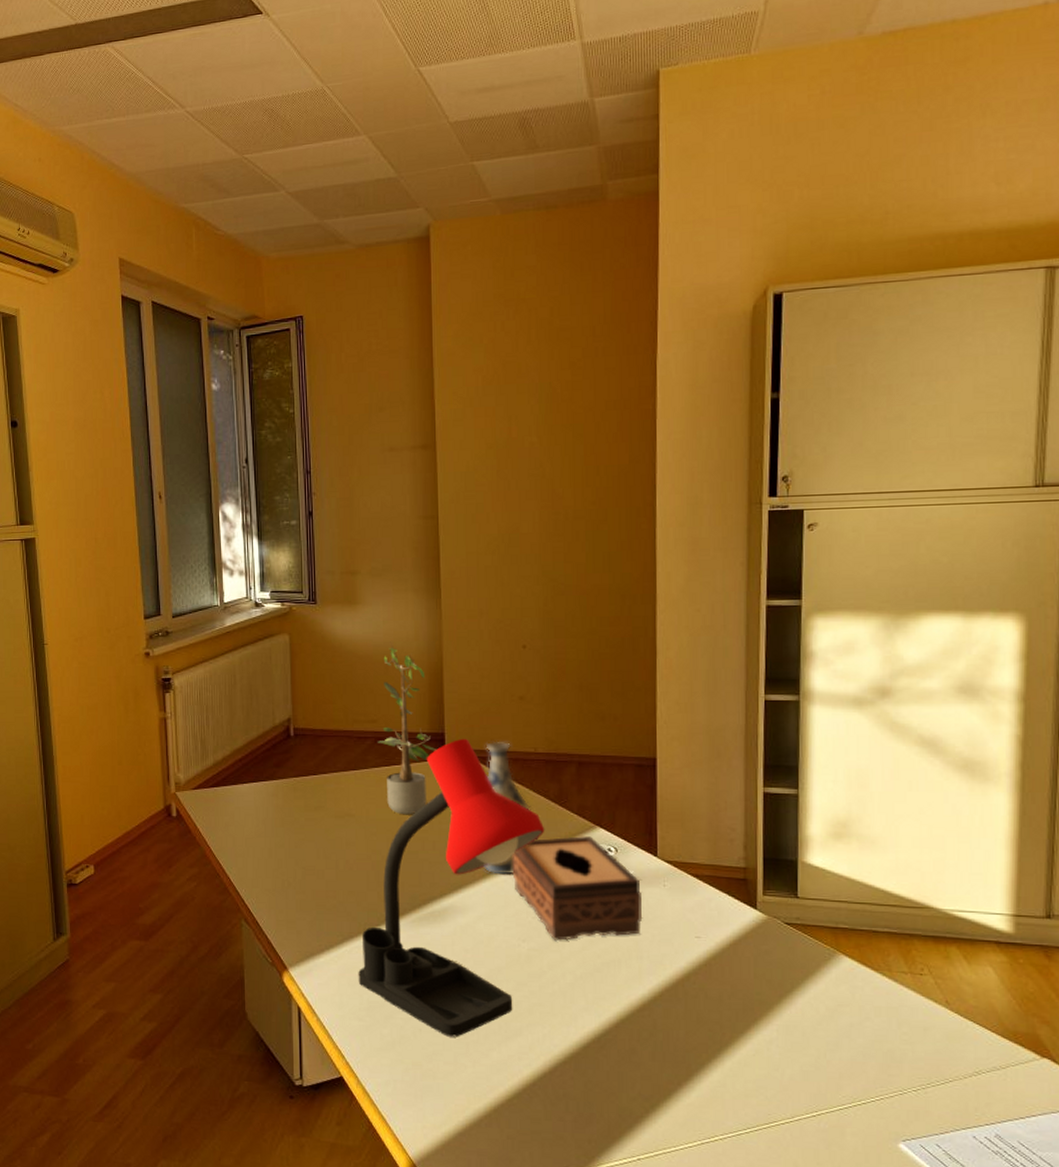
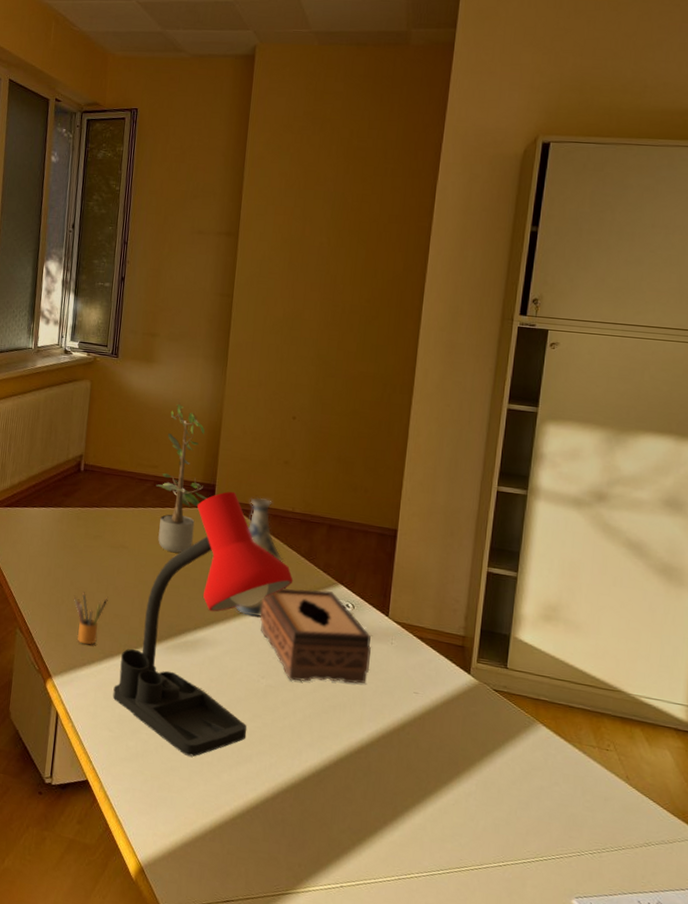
pencil box: none [300,870,340,929] -> present [73,592,108,645]

